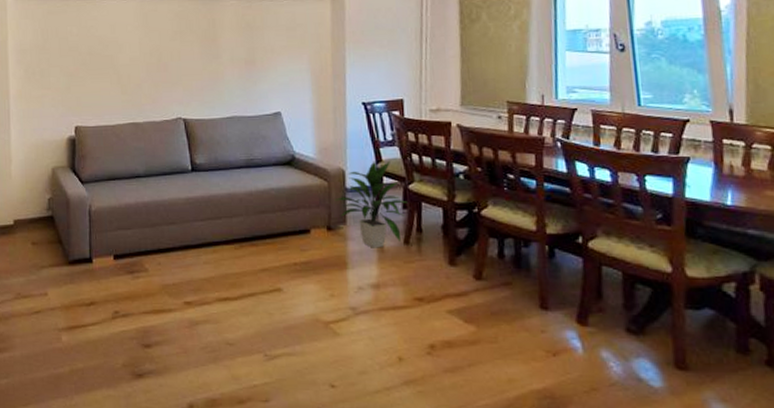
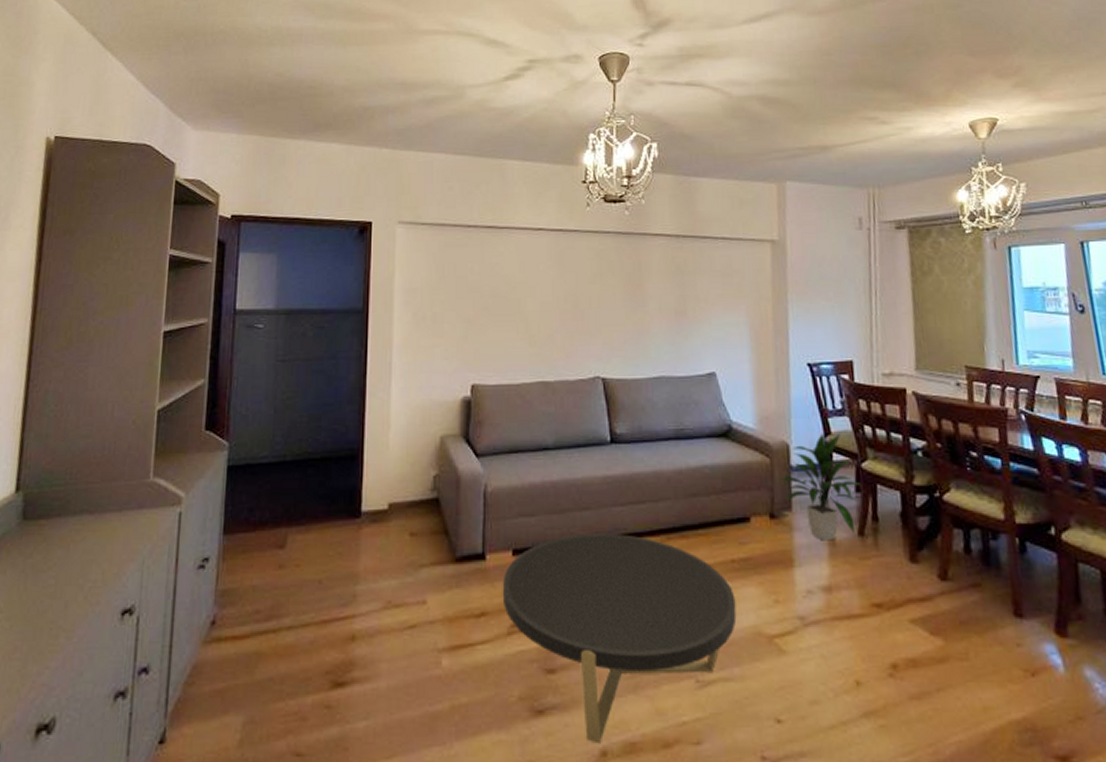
coffee table: none [106,242,299,400] -> present [502,533,737,744]

